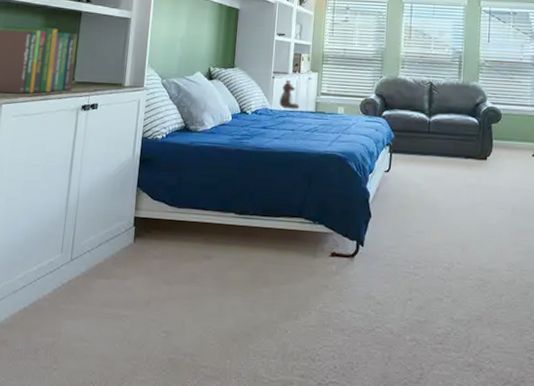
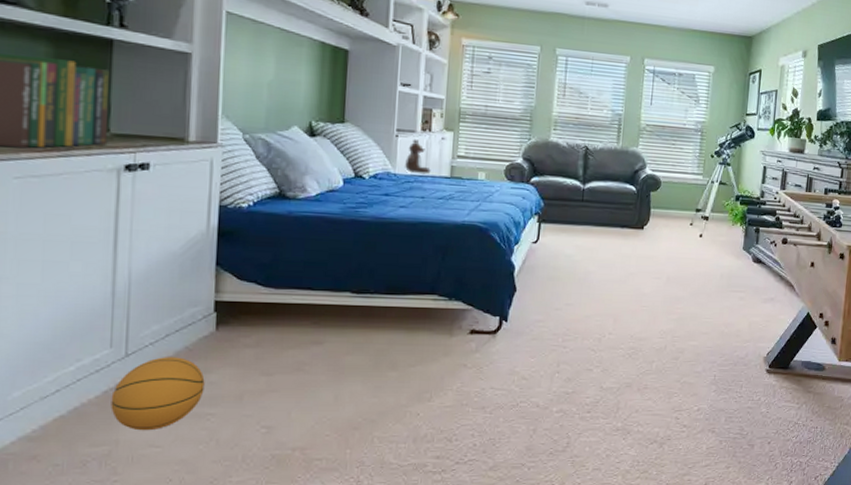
basketball: none [57,263,124,327] -> present [110,357,205,431]

